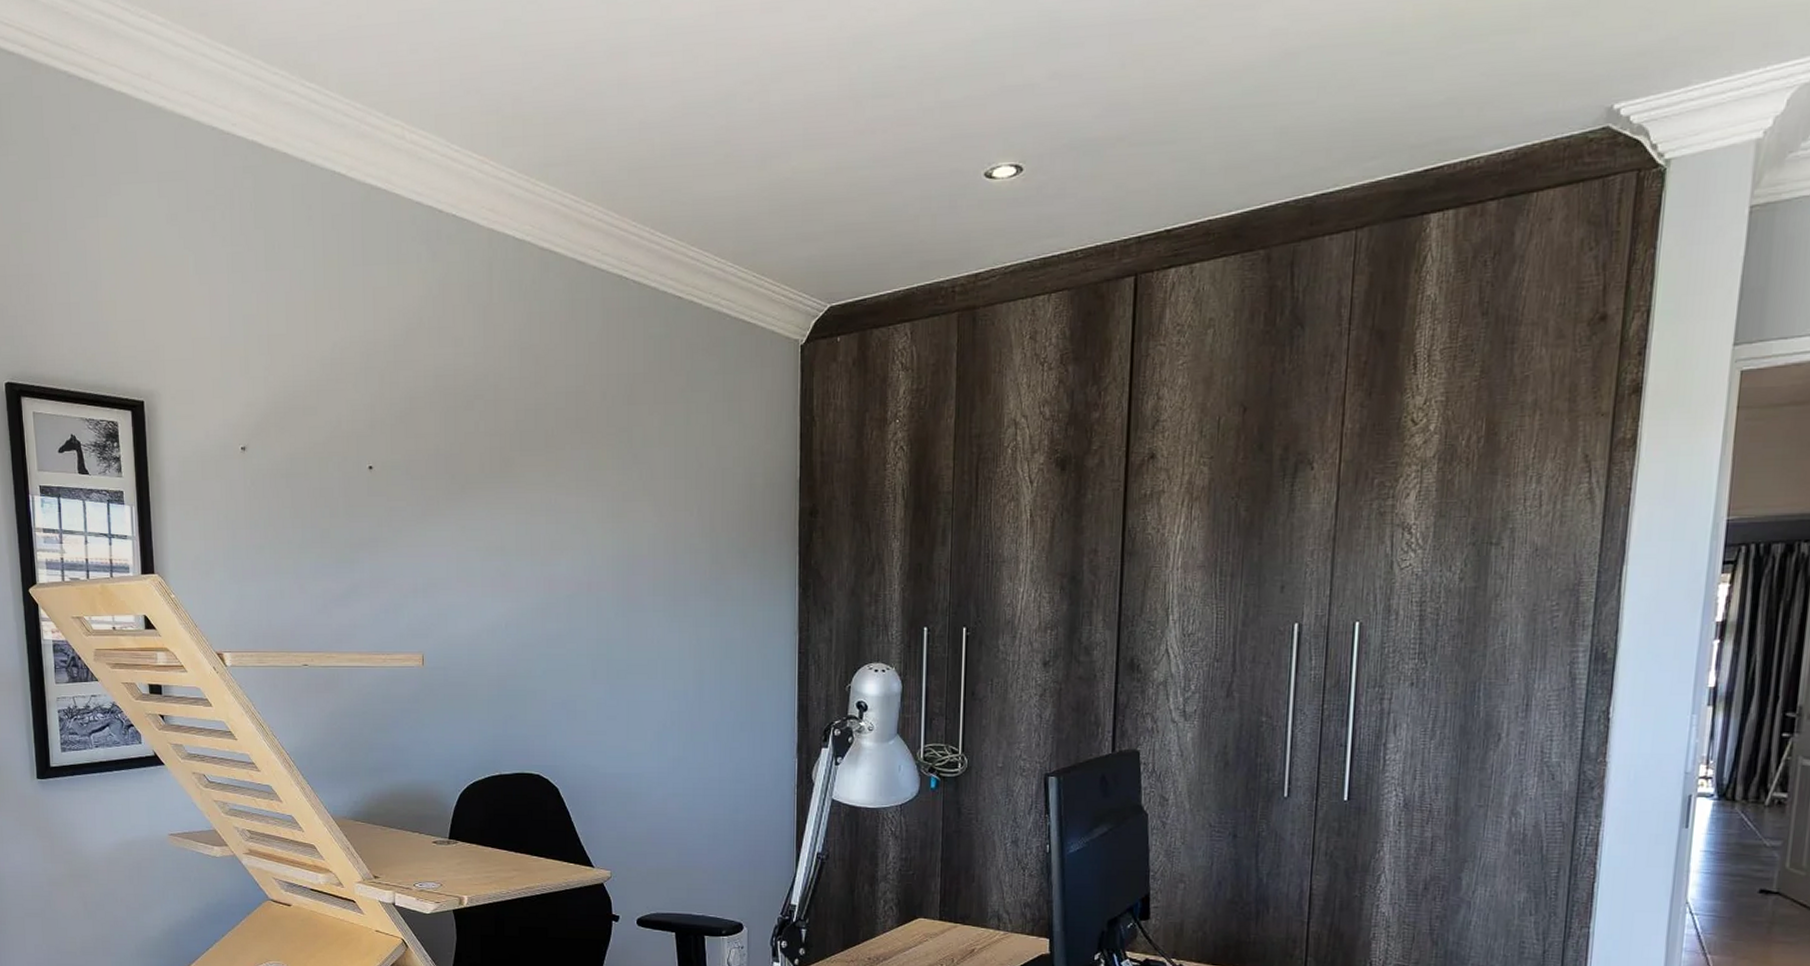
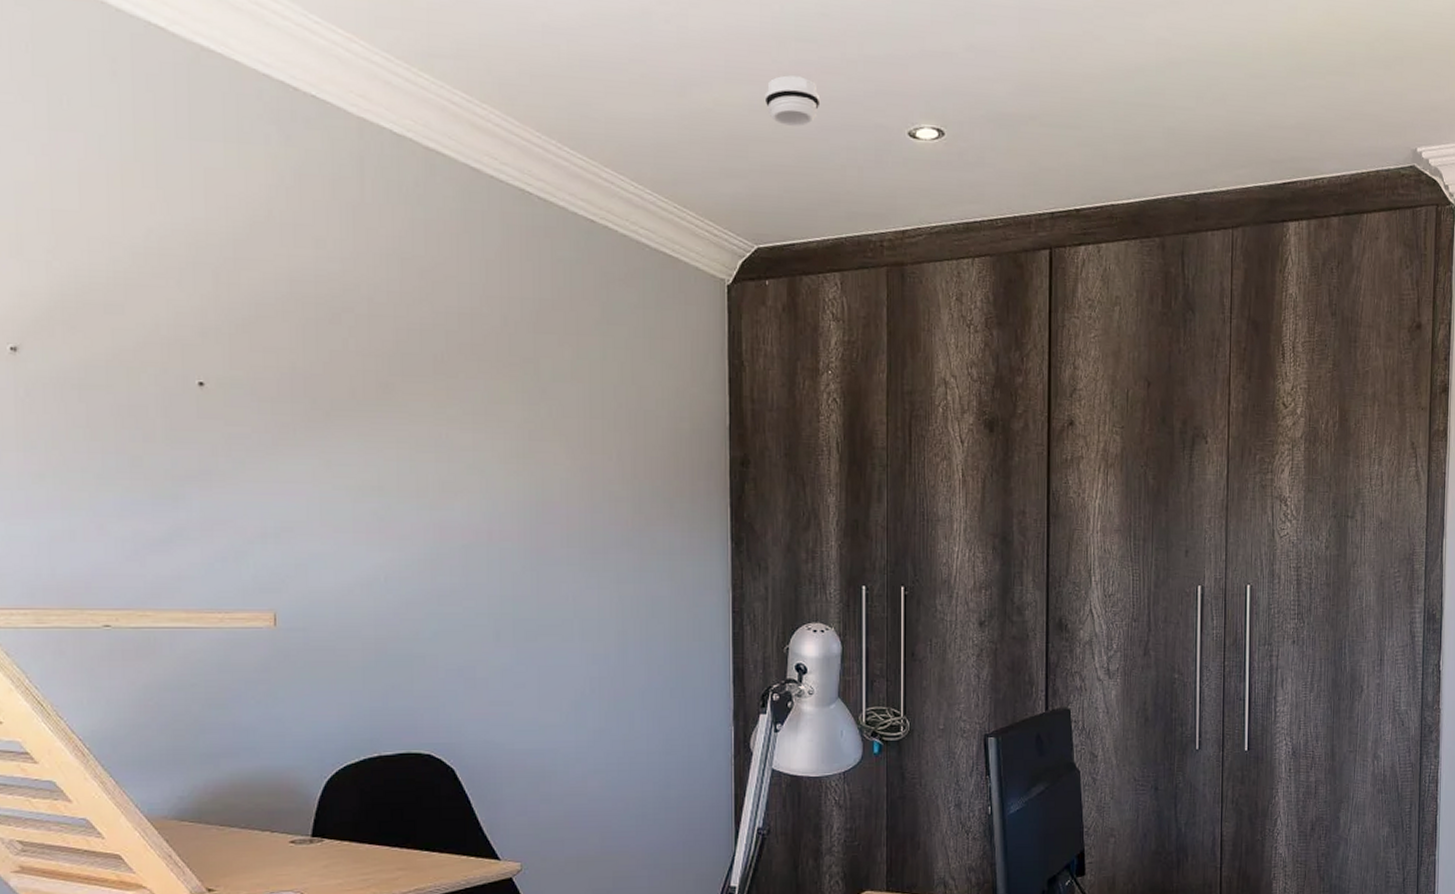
smoke detector: none [840,133,896,184] -> present [764,75,821,126]

